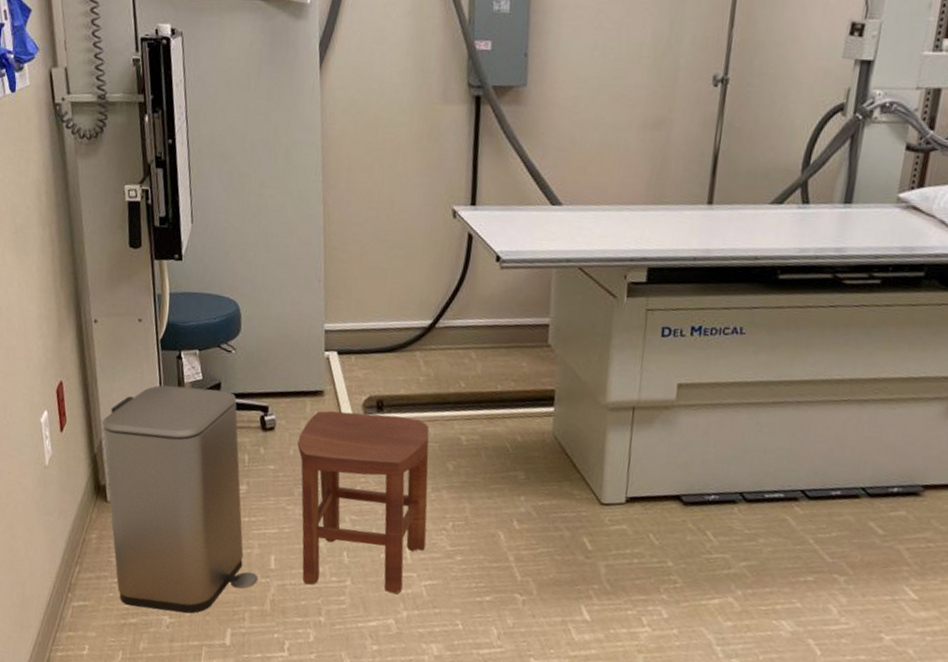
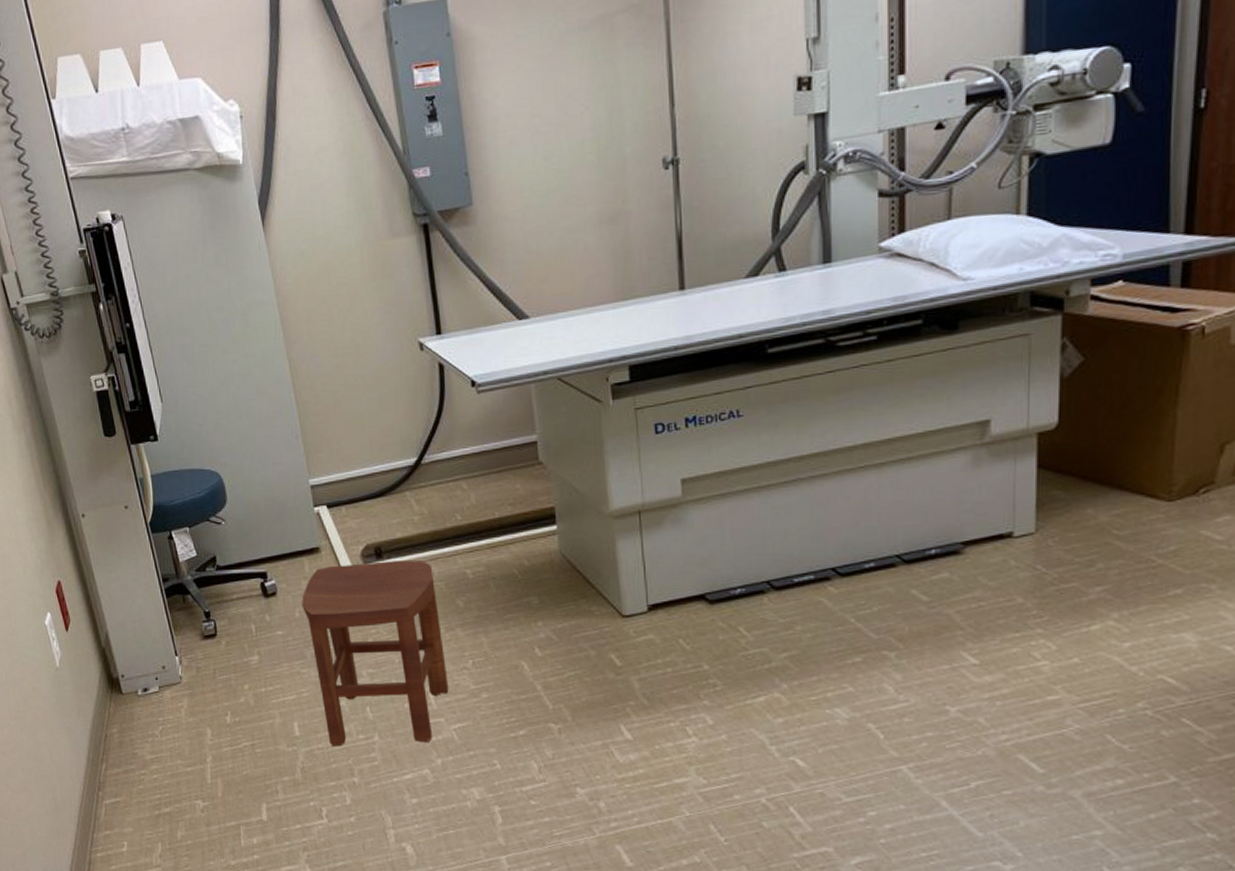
pedal bin: present [102,385,258,614] -> none [106,563,285,795]

